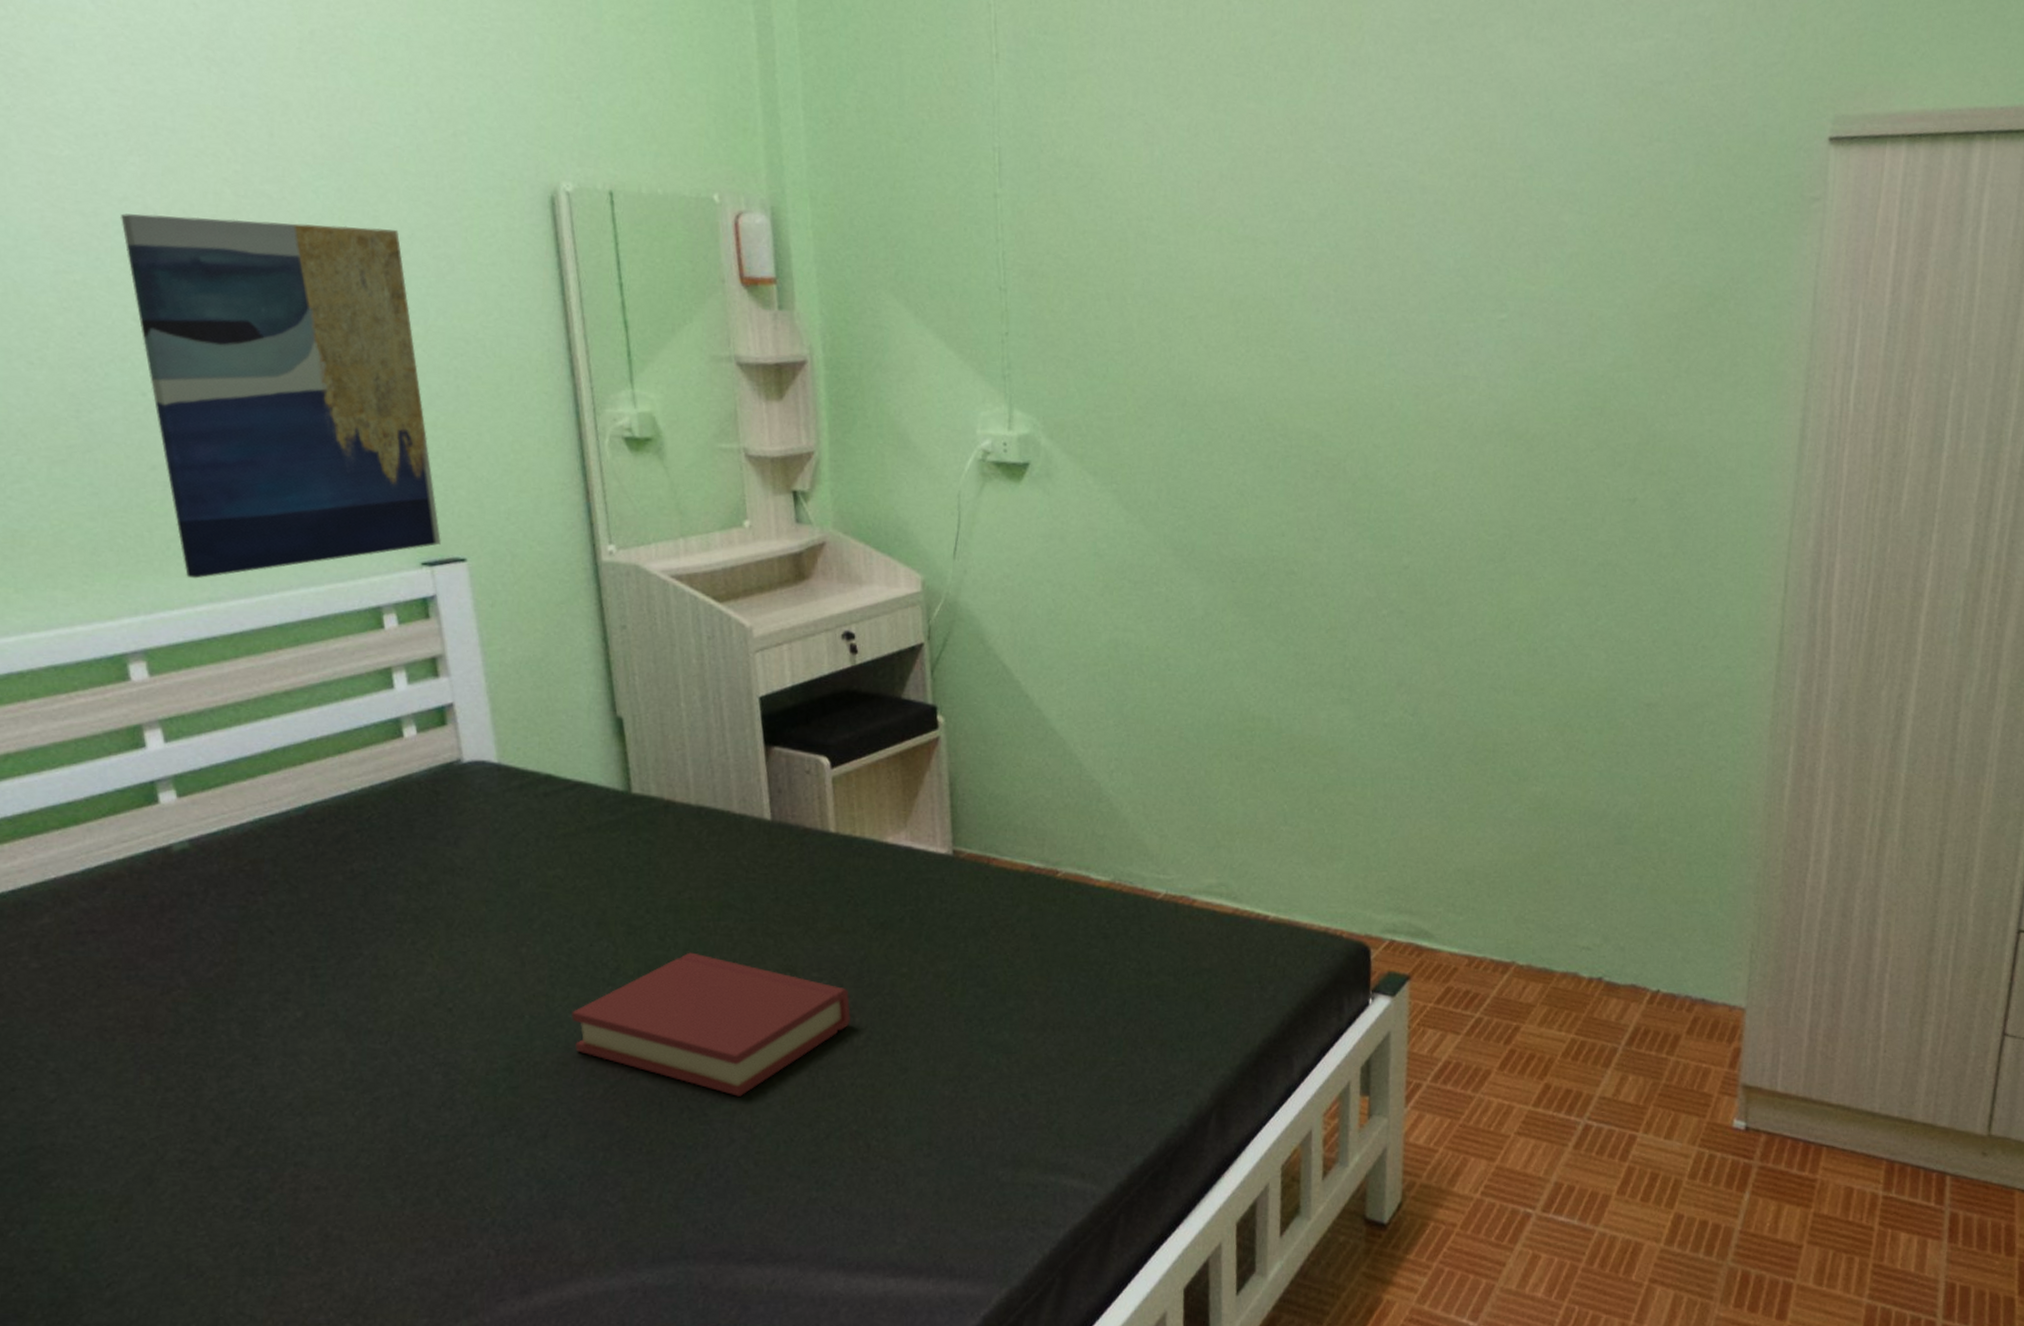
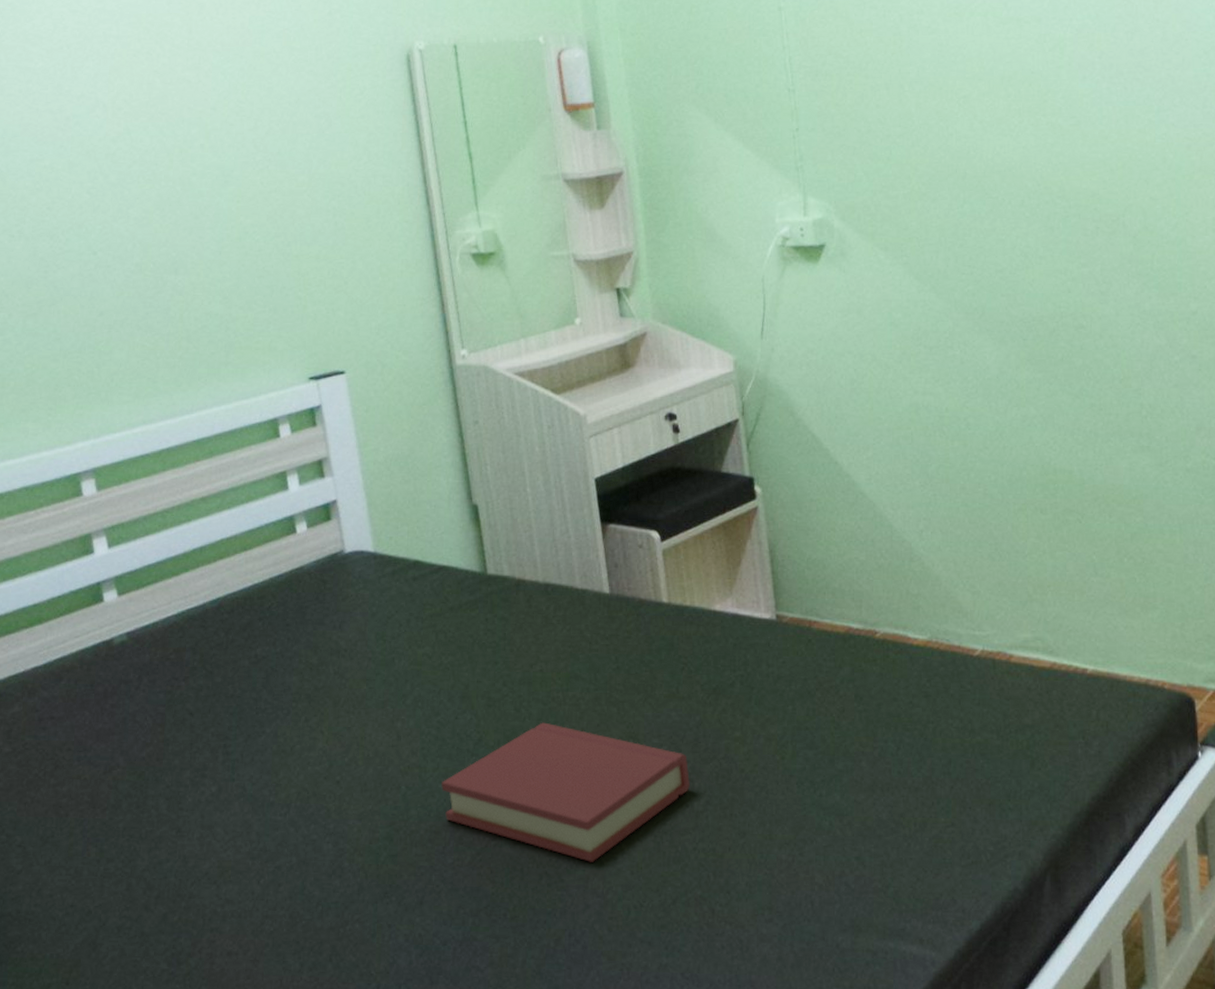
wall art: present [119,213,441,579] -> none [78,96,325,405]

